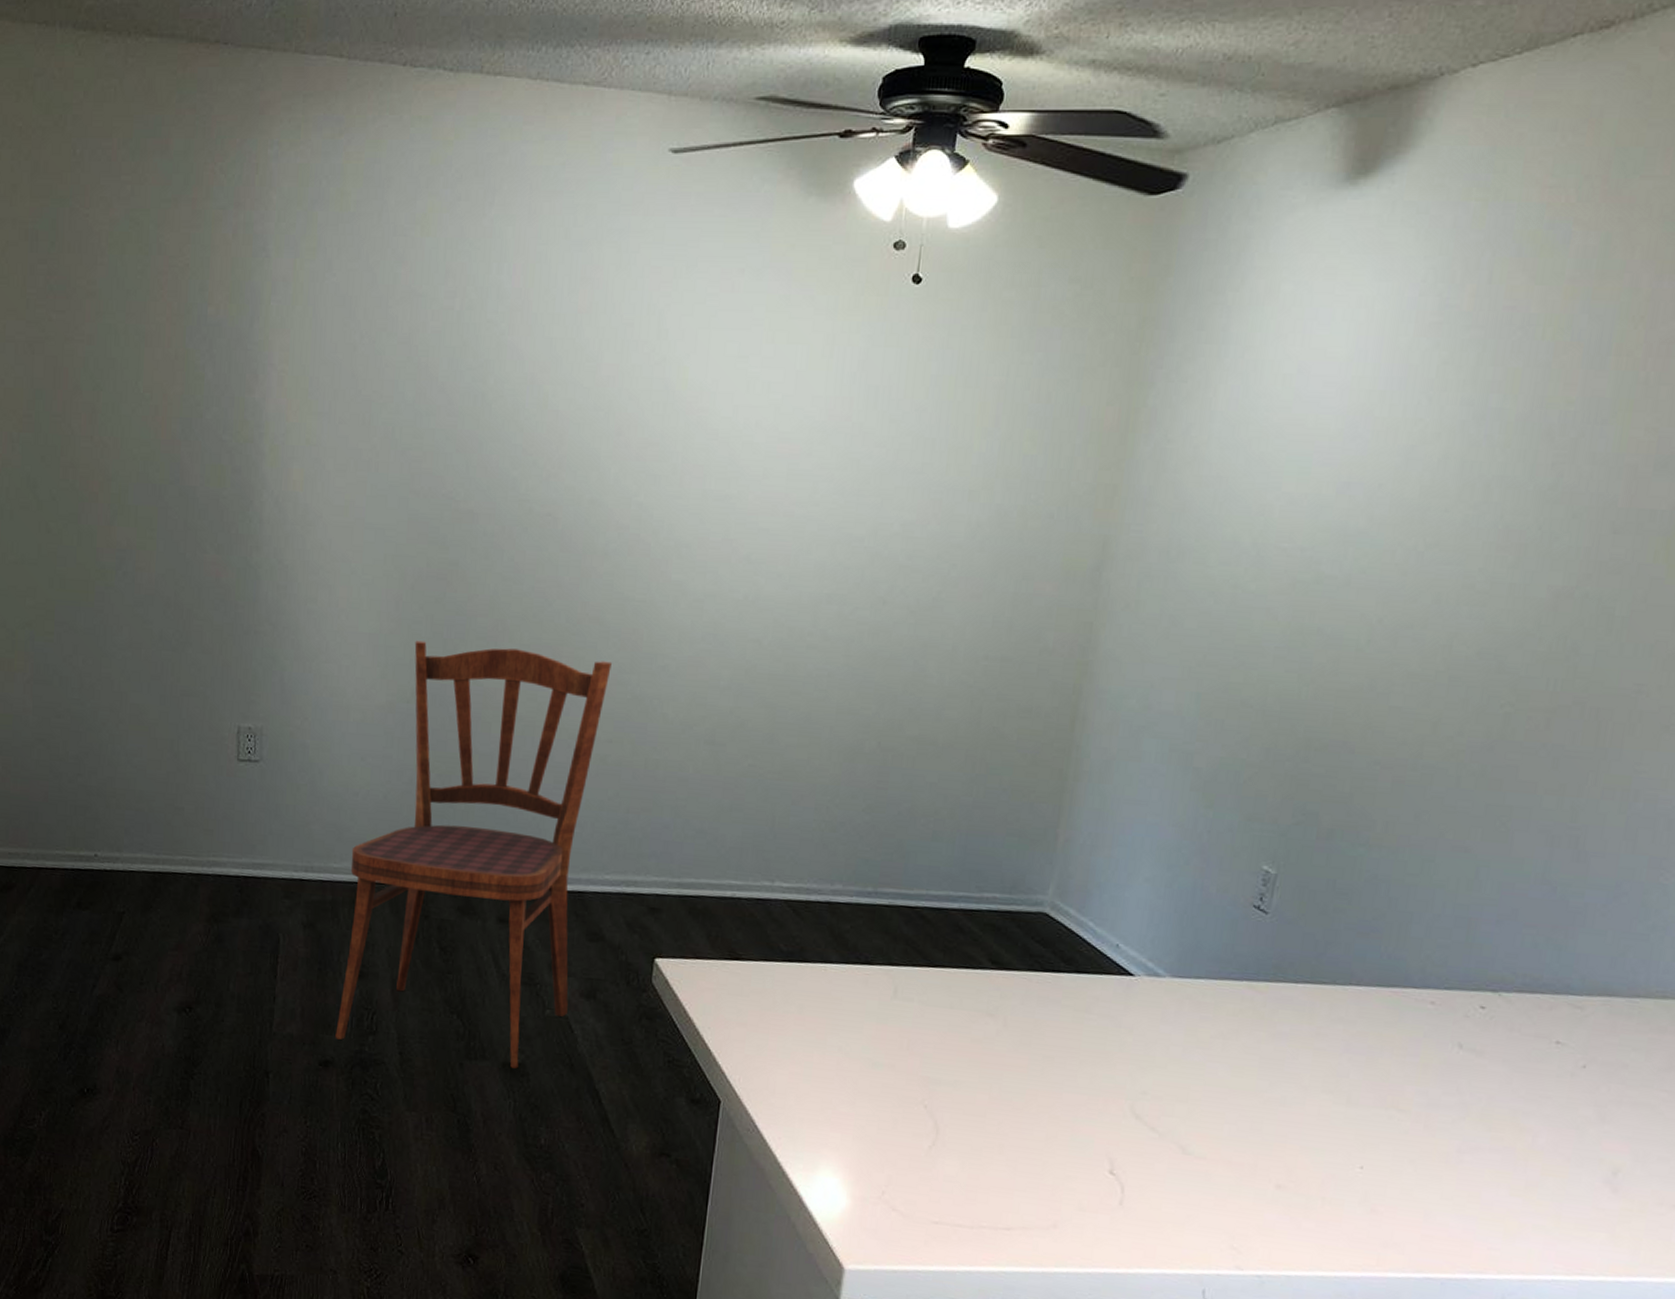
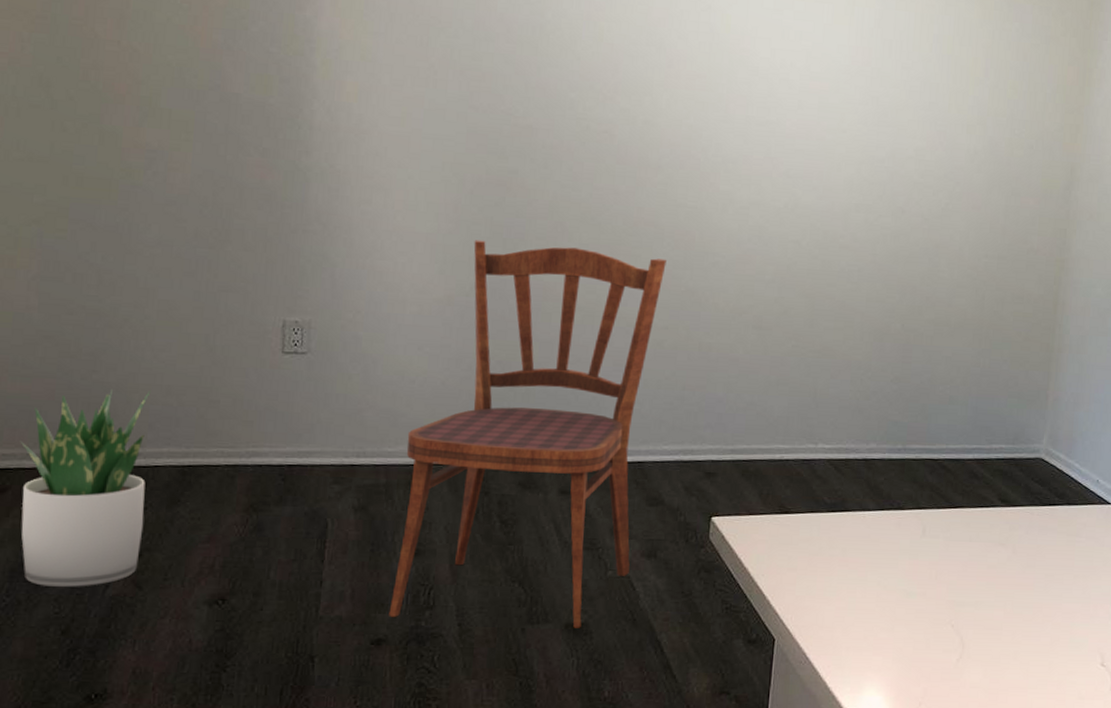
planter: none [22,792,126,985] -> present [20,388,151,588]

